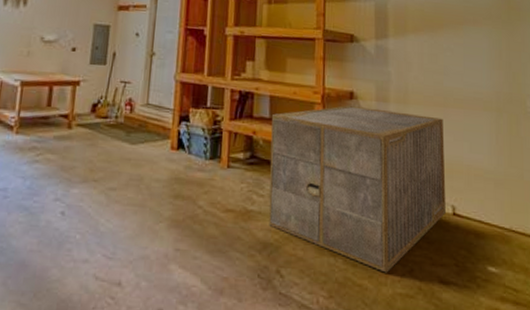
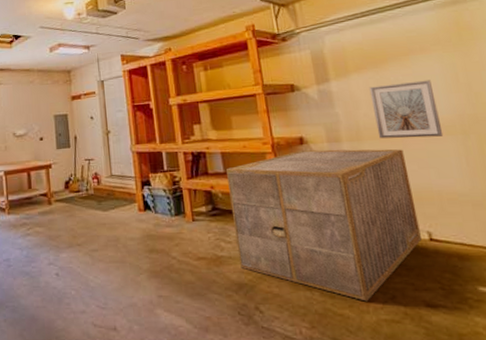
picture frame: none [422,50,481,111] -> present [369,80,444,139]

